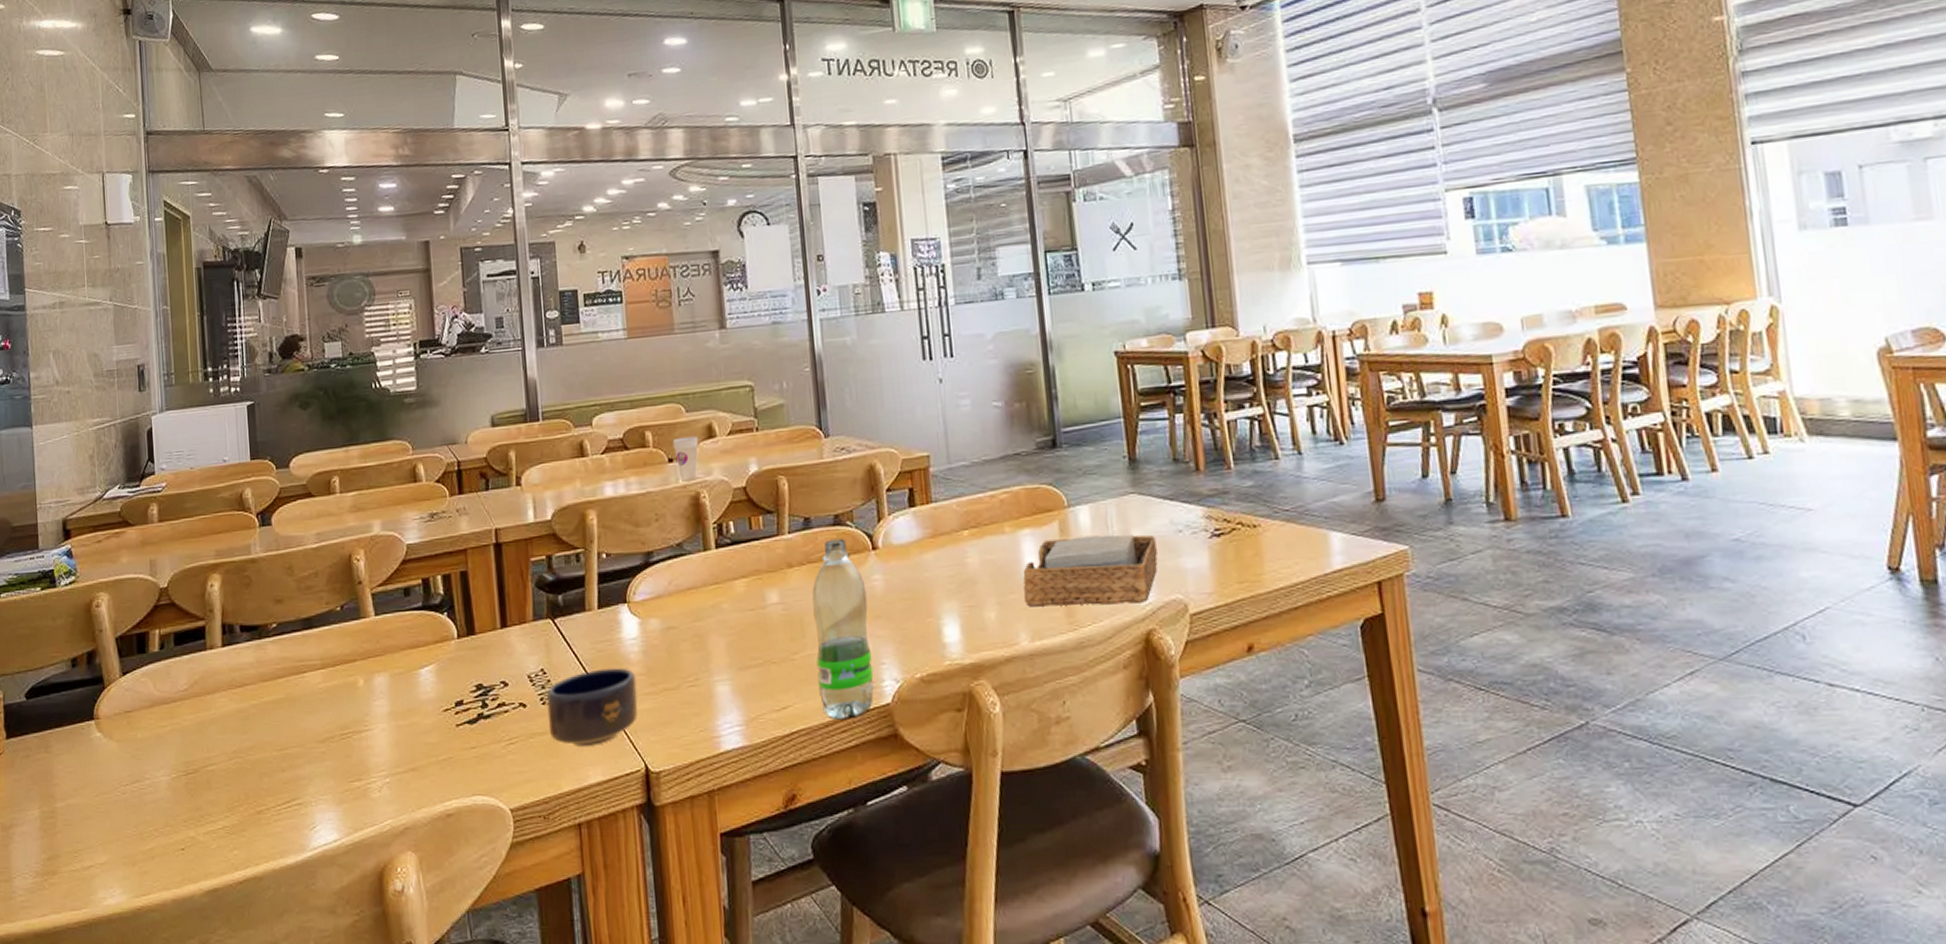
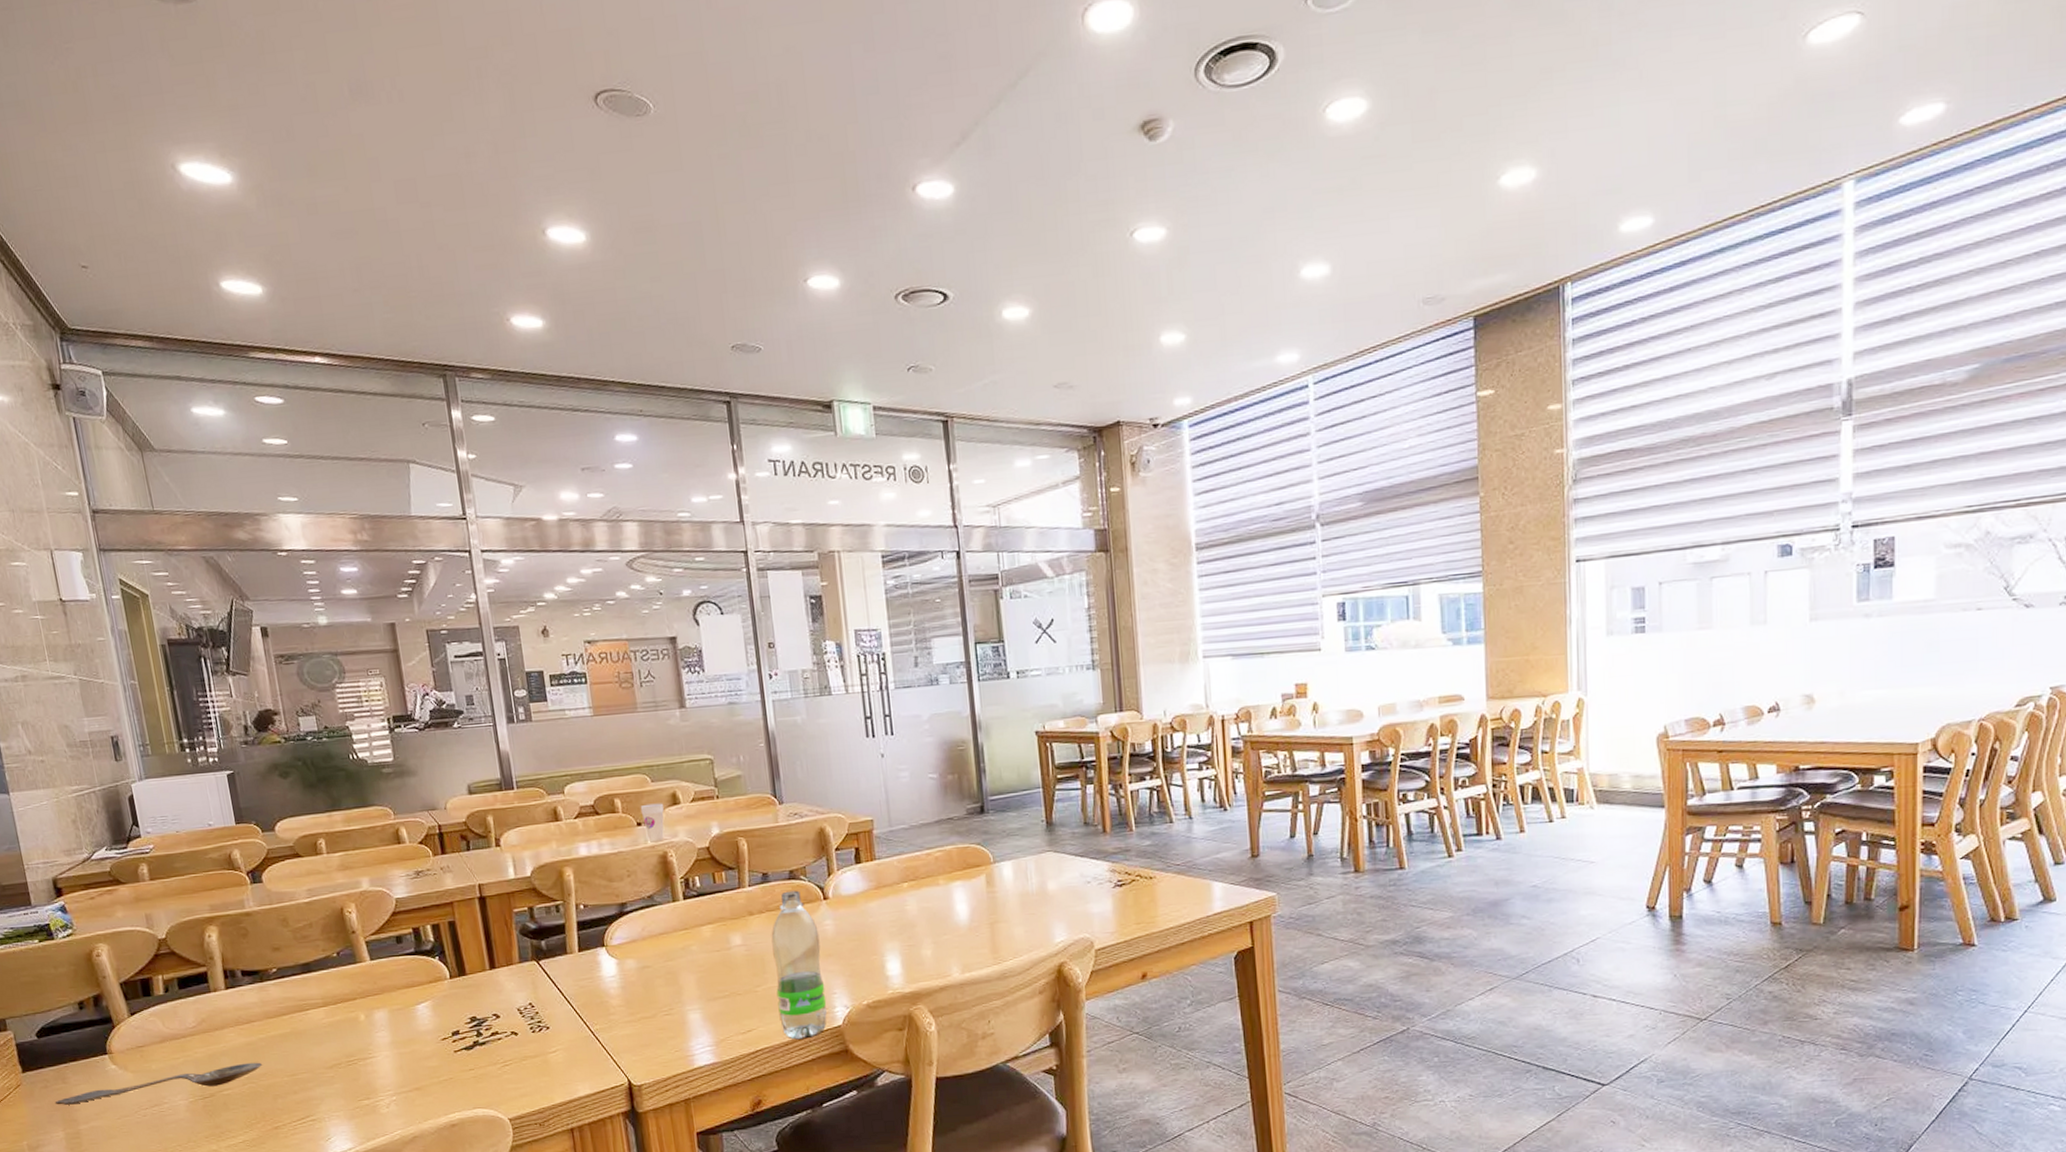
spoon: none [35,733,252,778] -> present [56,1062,263,1105]
mug: present [546,668,638,746] -> none [535,1001,619,1066]
napkin holder: present [1023,534,1158,607] -> none [954,885,1070,946]

